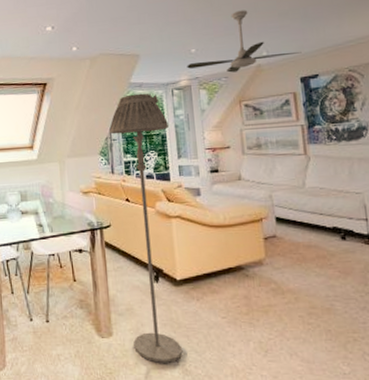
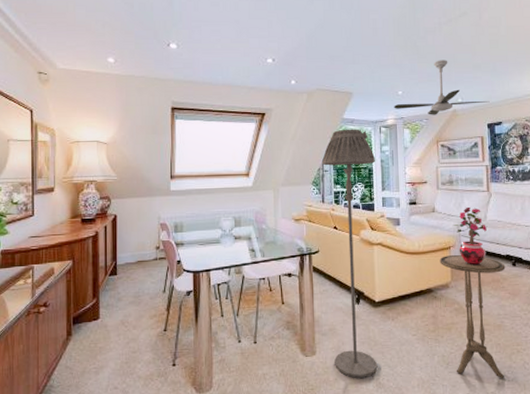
side table: none [249,228,339,372] -> present [439,255,506,379]
potted plant: none [264,173,308,240] -> present [453,206,488,266]

